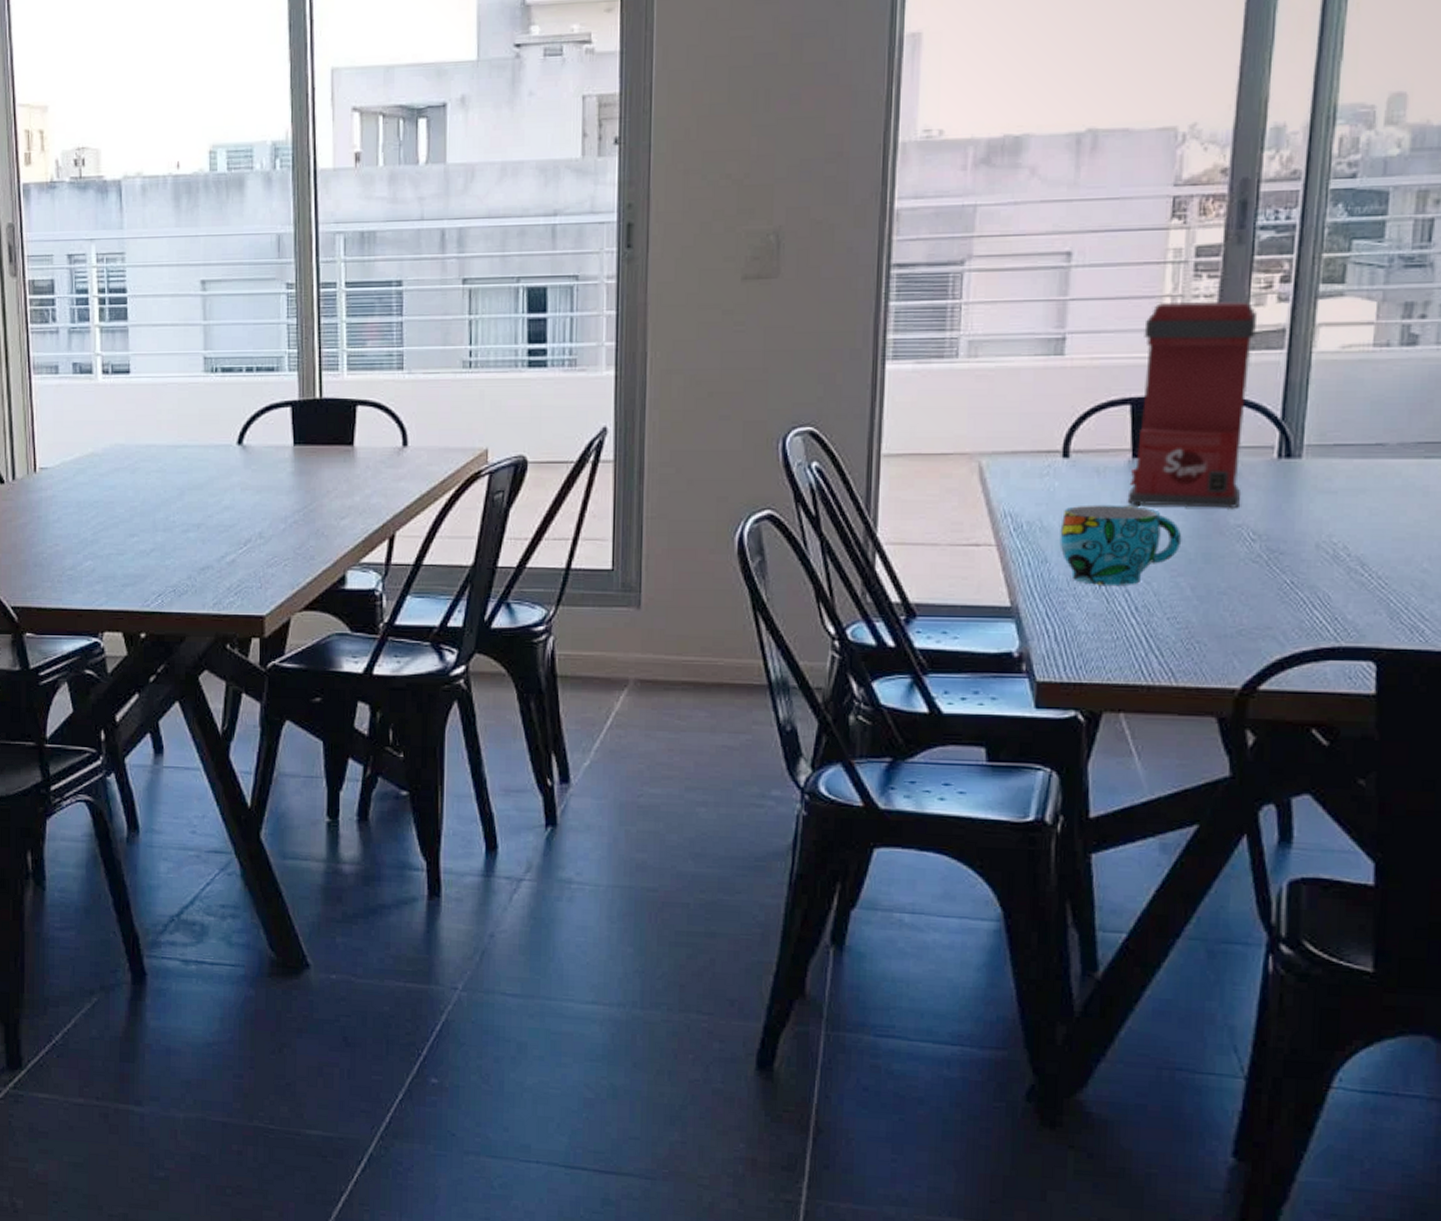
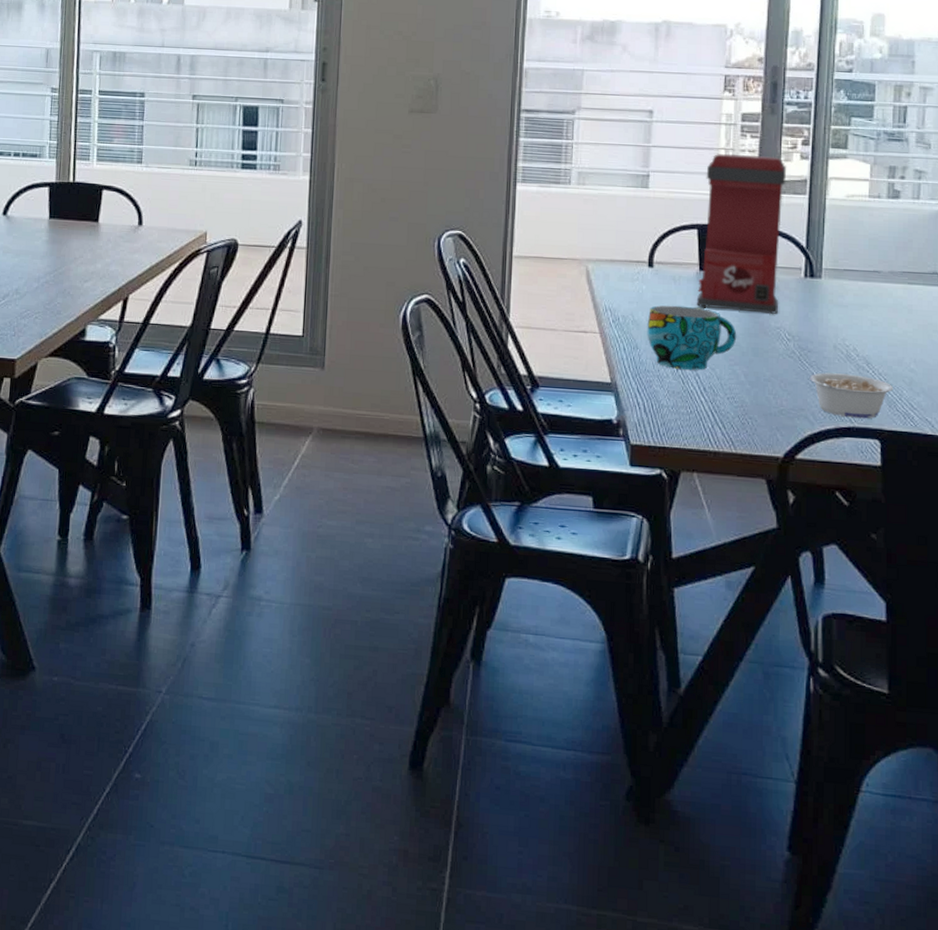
legume: none [1280,579,1398,636] -> present [809,372,894,419]

